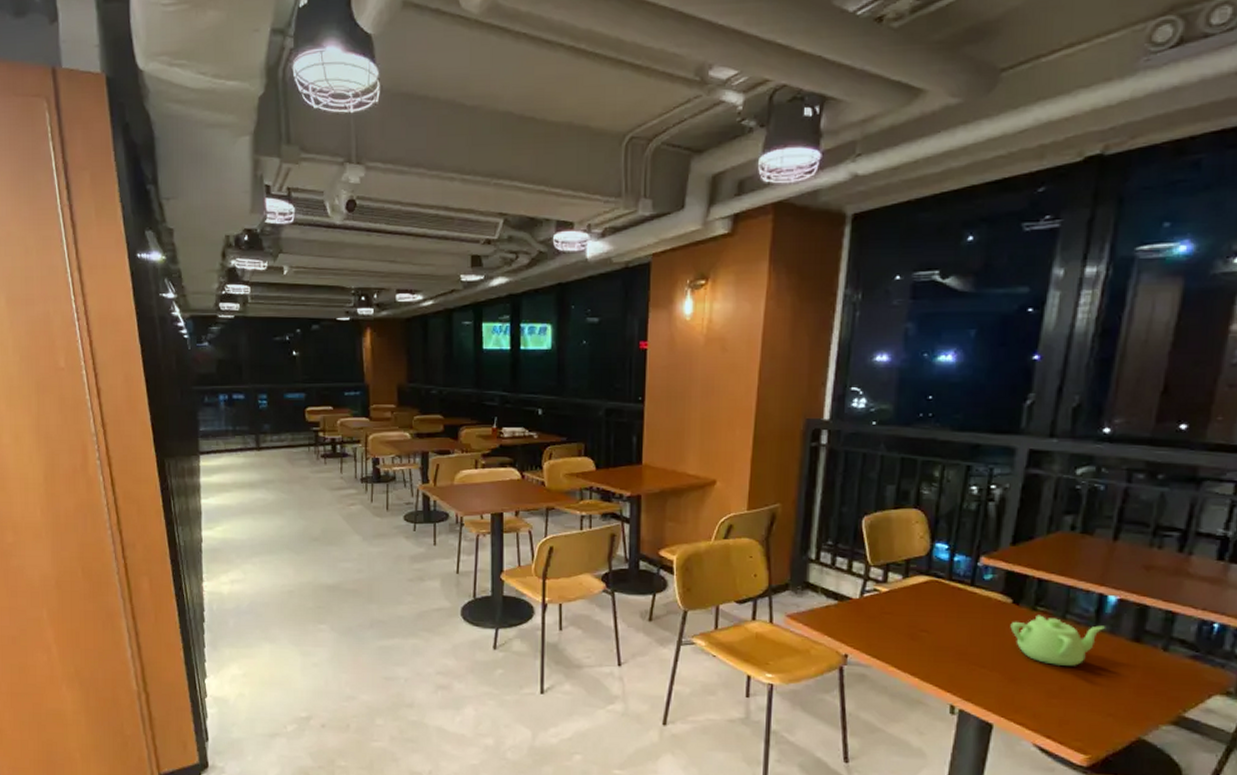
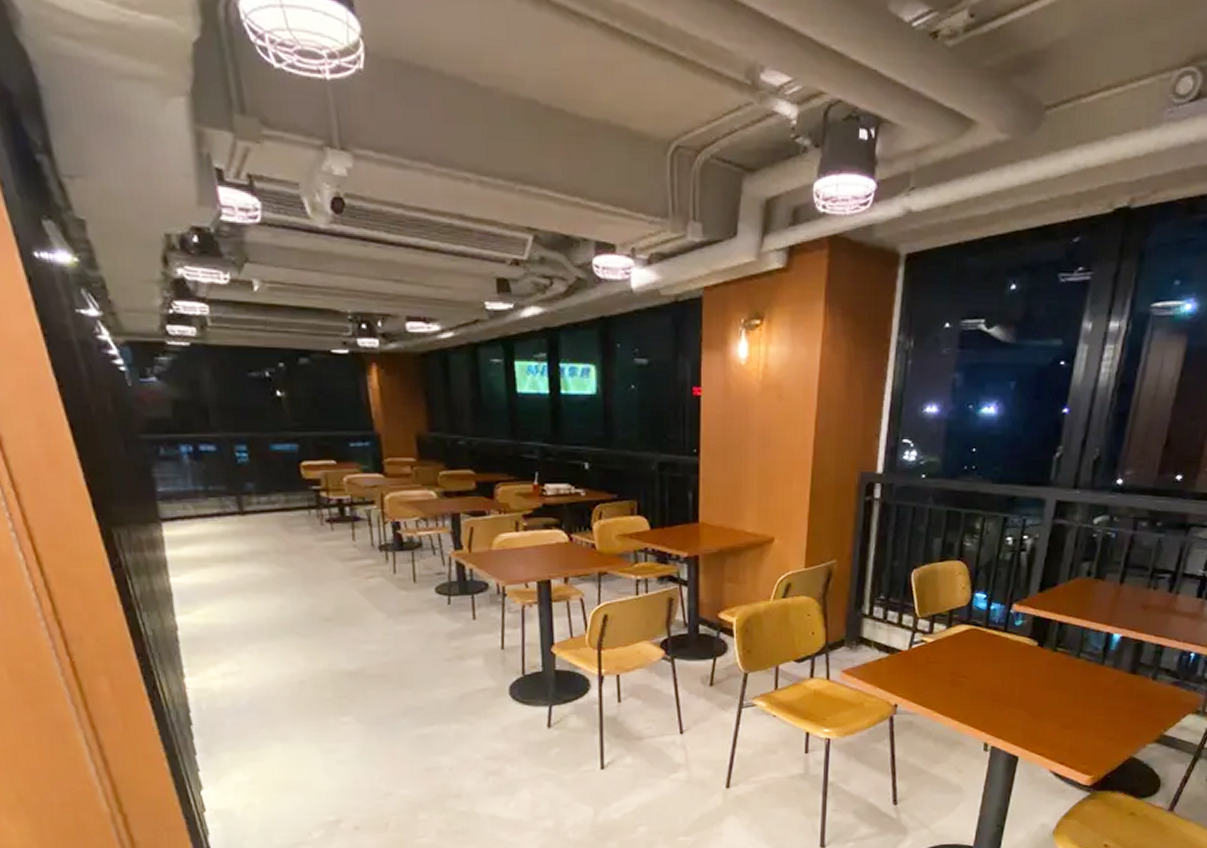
teapot: present [1010,615,1105,666] -> none [1035,655,1110,699]

